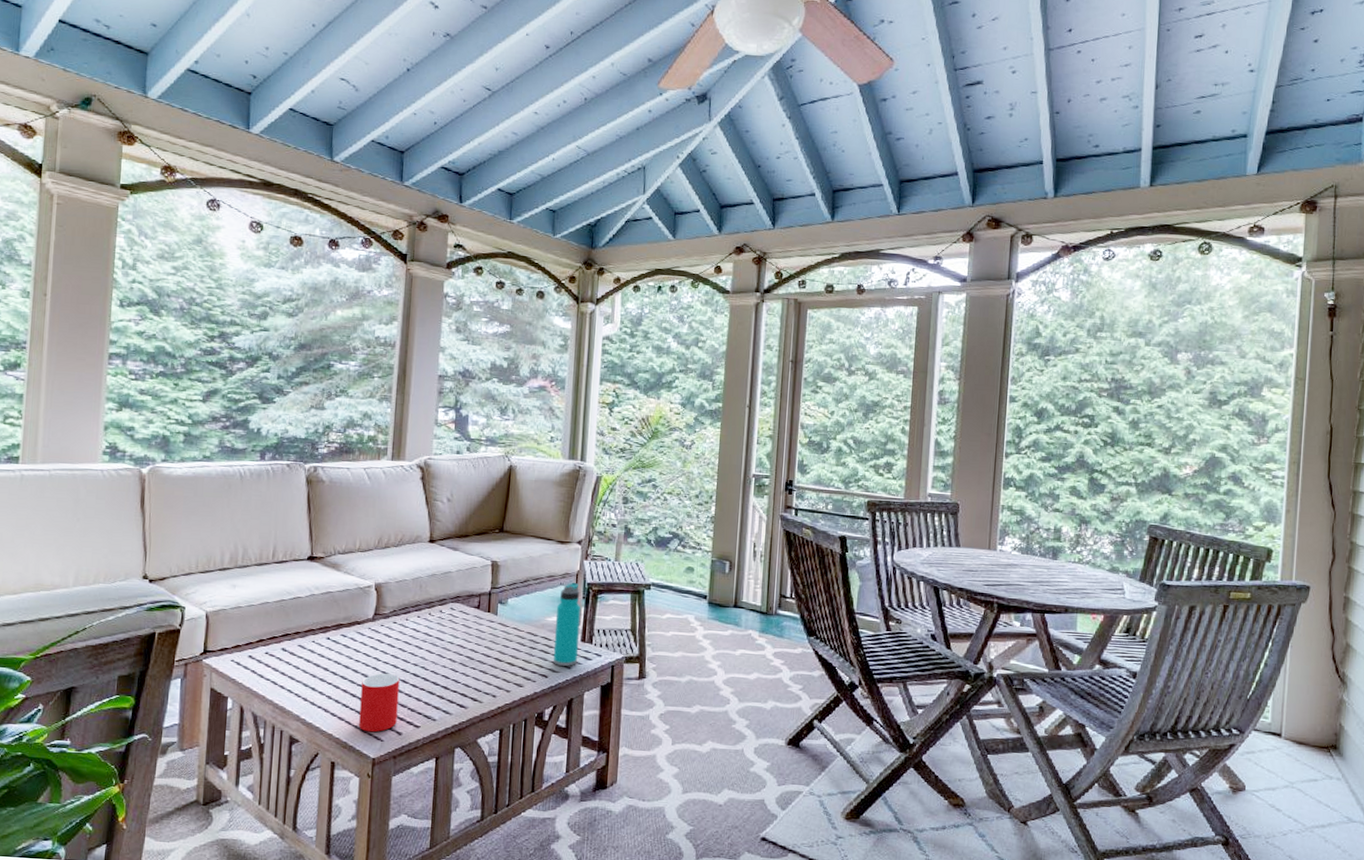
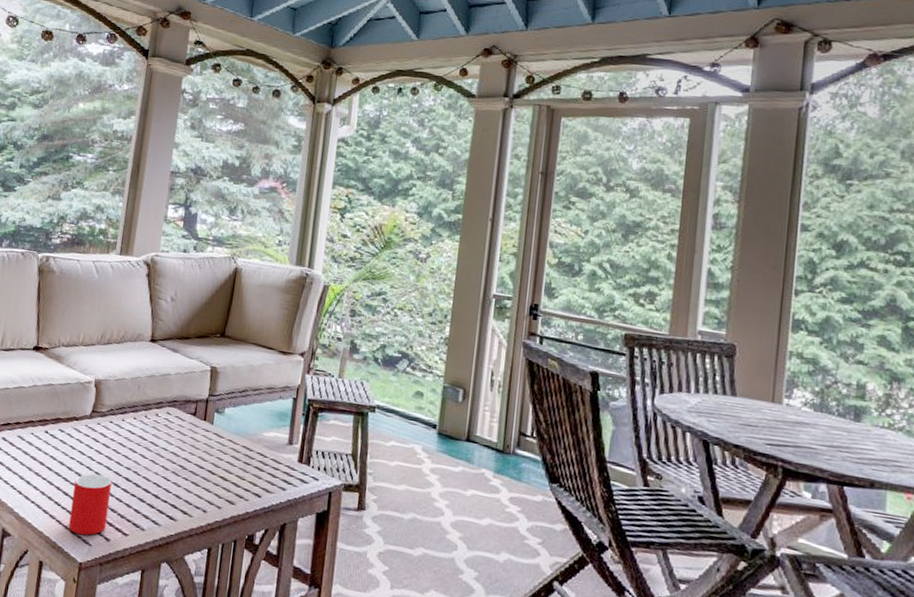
water bottle: present [553,583,582,666] -> none [267,397,301,488]

